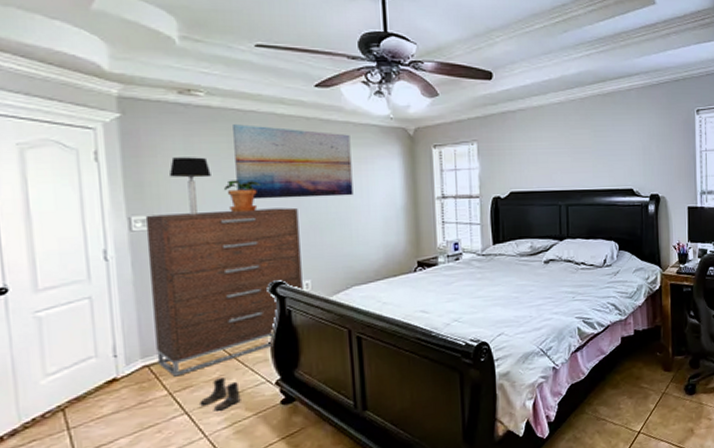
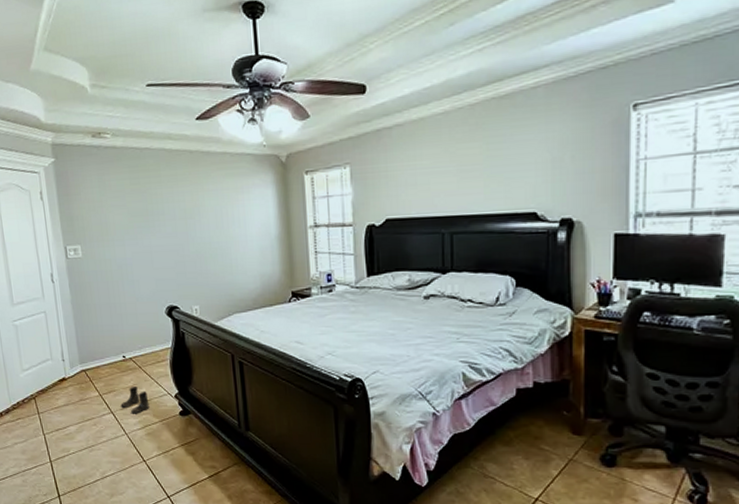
dresser: present [145,207,303,377] -> none [75,237,193,382]
table lamp: present [170,157,211,215] -> none [90,193,119,245]
potted plant: present [224,180,262,213] -> none [129,213,157,243]
wall art: present [233,124,354,200] -> none [133,161,232,231]

